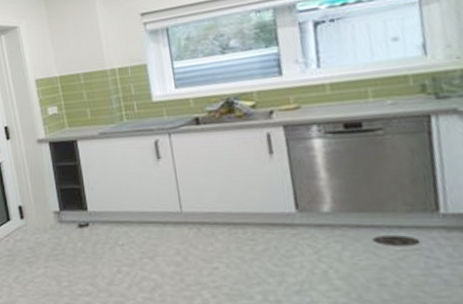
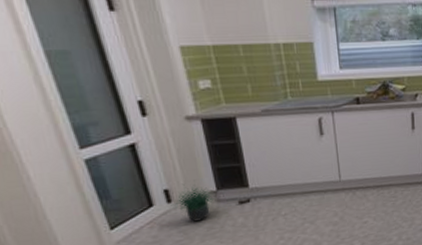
potted plant: none [23,201,57,240] -> present [171,183,214,222]

